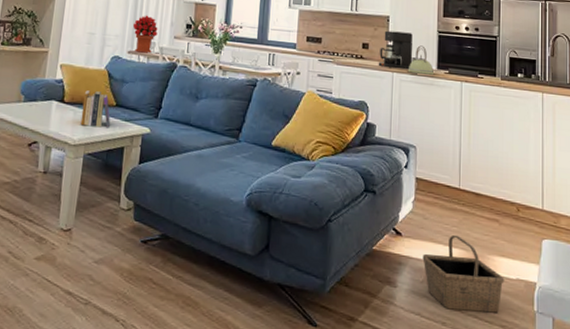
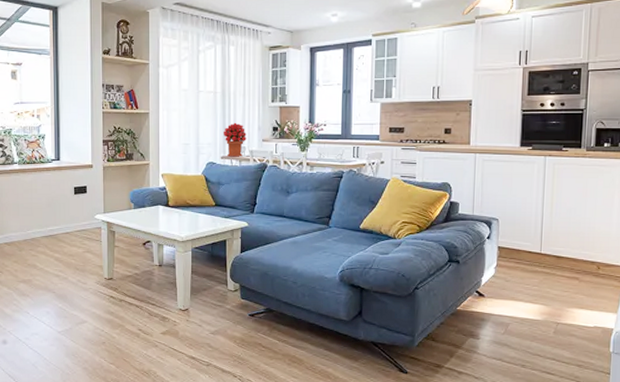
books: present [80,90,111,128] -> none [185,194,213,225]
coffee maker: present [378,30,413,70] -> none [460,114,496,151]
kettle: present [407,45,435,76] -> none [490,125,518,154]
basket: present [422,234,504,313] -> none [504,293,582,355]

